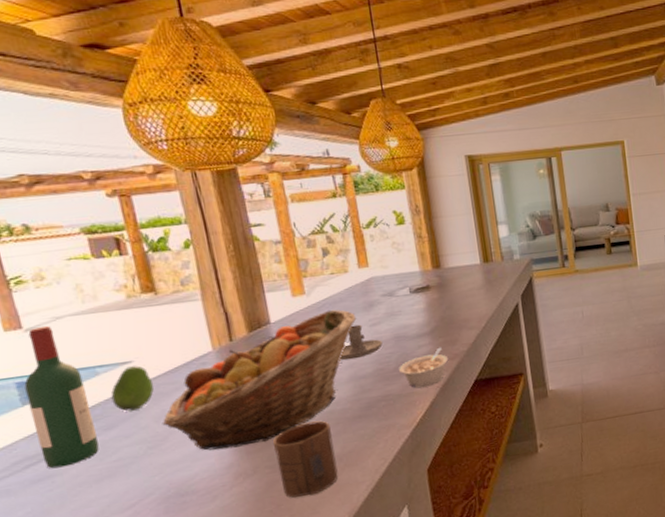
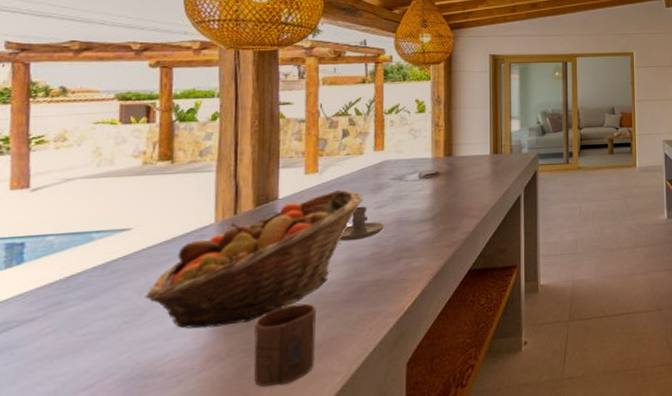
wine bottle: present [24,325,99,469] -> none [9,186,76,340]
fruit: present [110,365,154,412] -> none [99,233,147,281]
legume: present [399,347,449,388] -> none [396,234,446,274]

